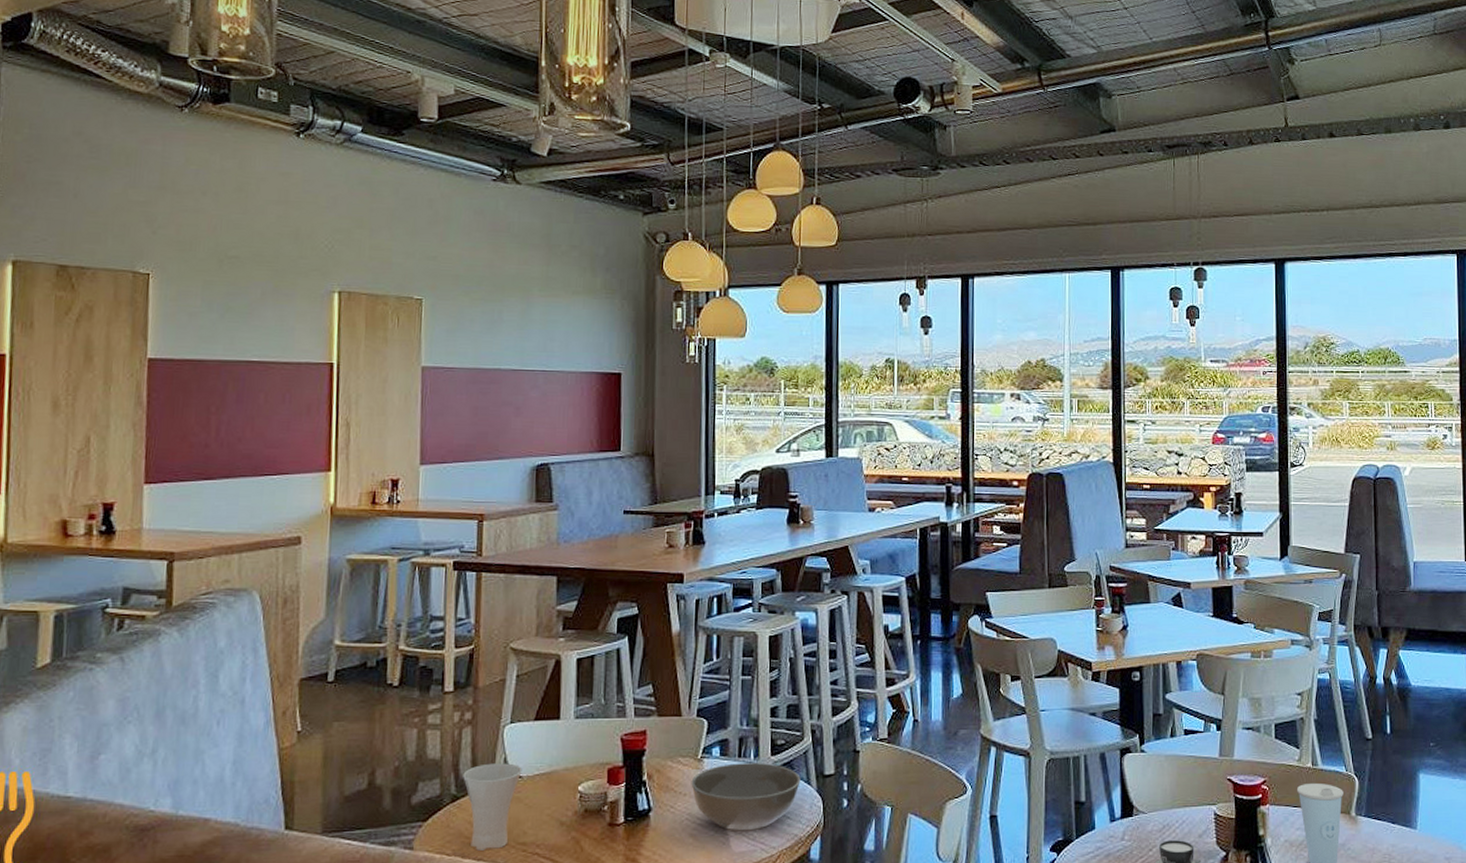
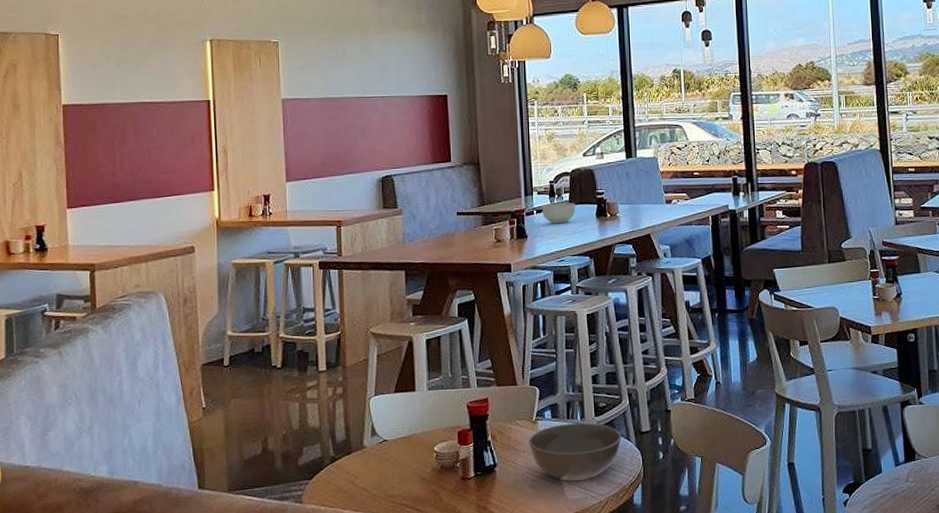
cup: present [463,763,522,851] -> none [339,429,387,503]
bowl: none [724,505,764,530] -> present [541,203,576,224]

